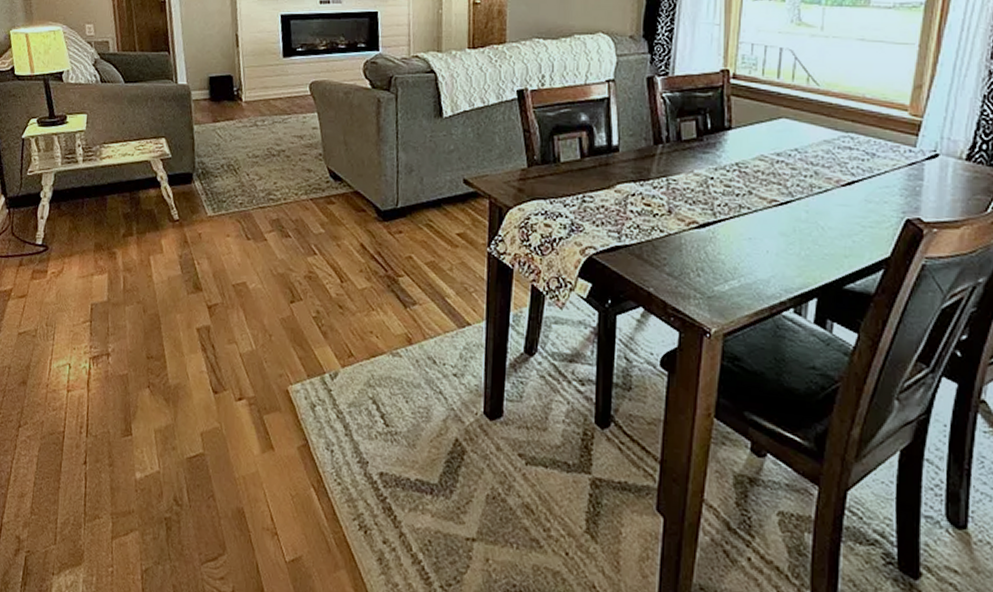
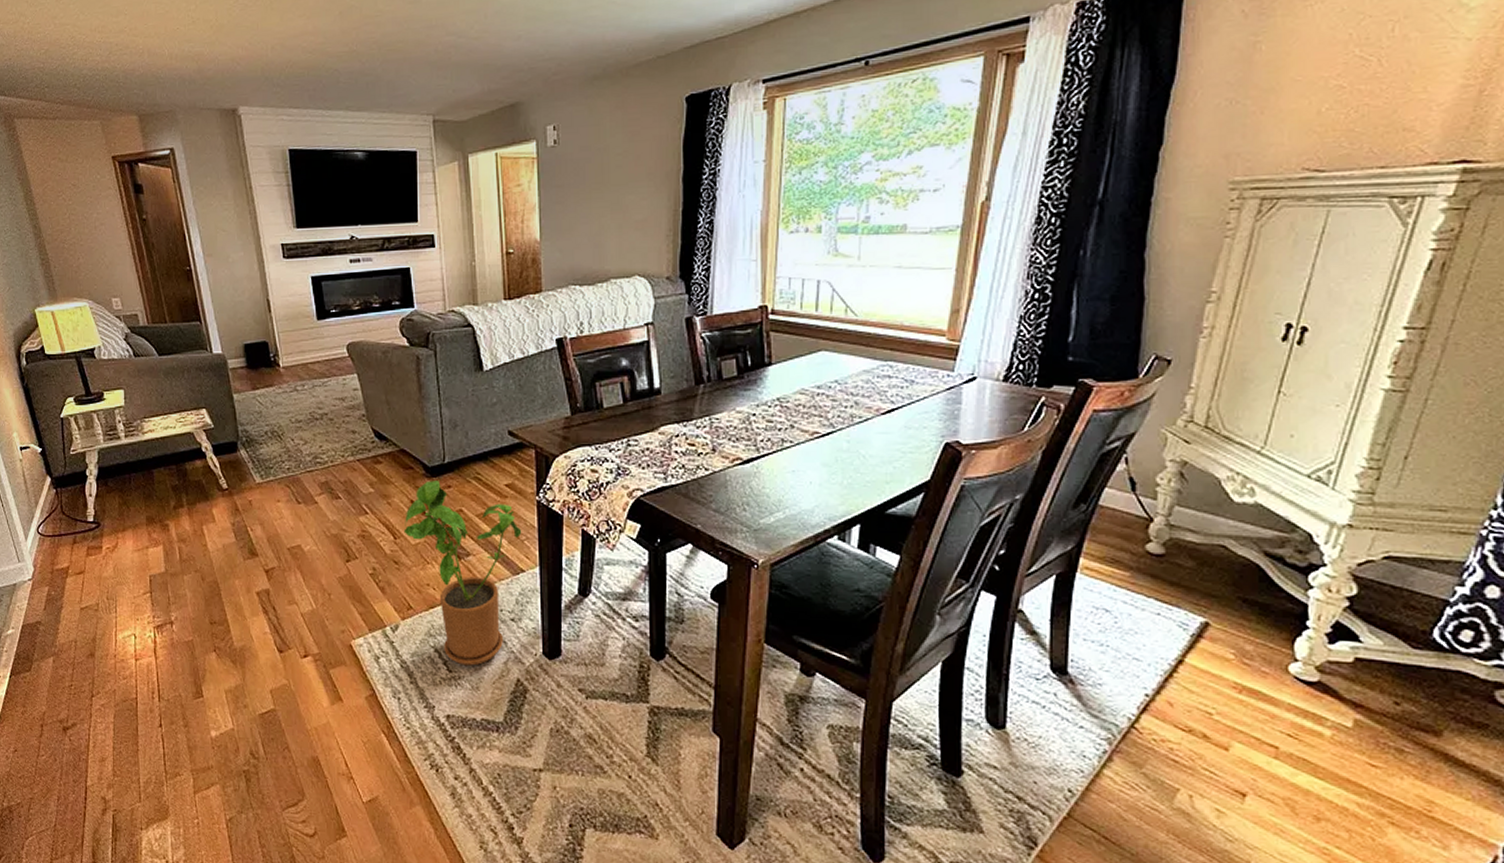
house plant: none [351,224,471,422] -> present [403,480,522,666]

